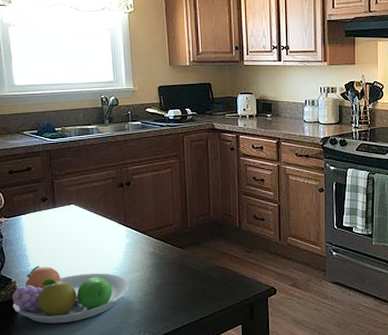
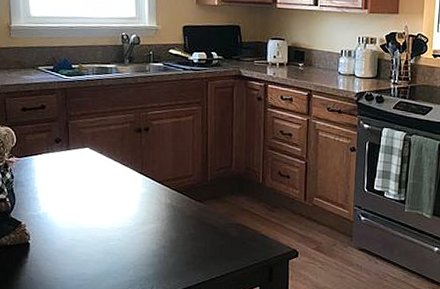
fruit bowl: present [12,266,130,324] -> none [21,210,144,272]

